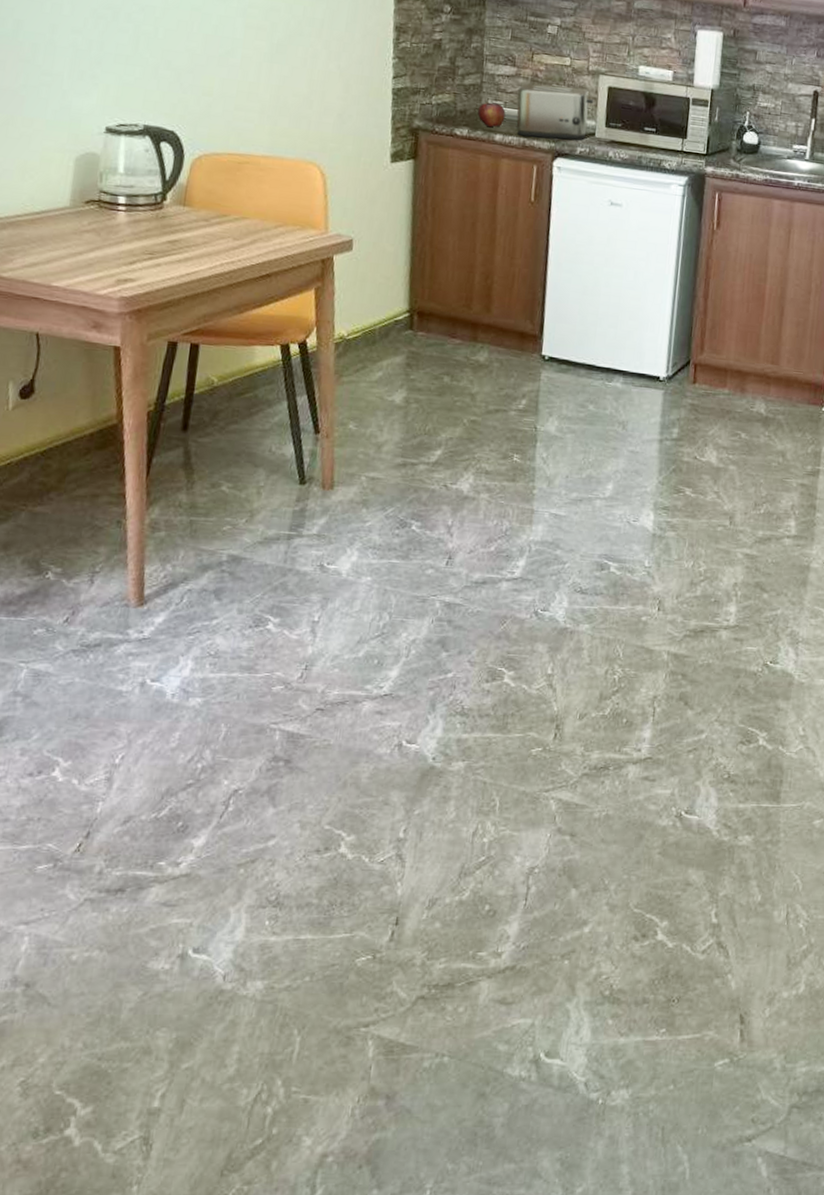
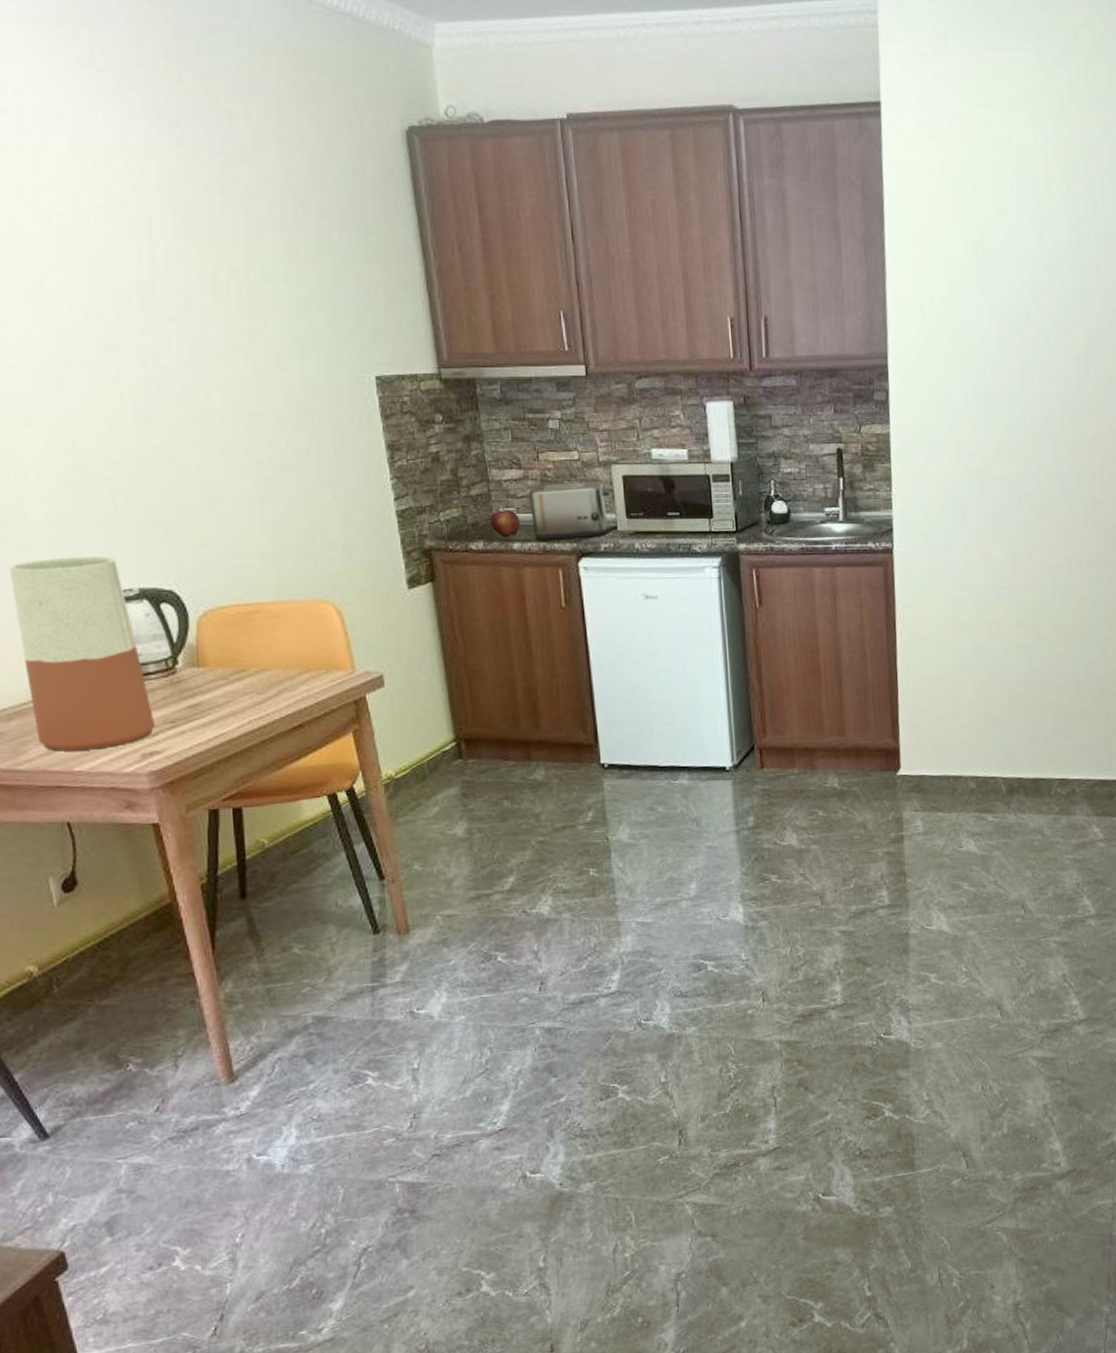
vase: none [25,84,135,269] -> present [8,556,155,752]

